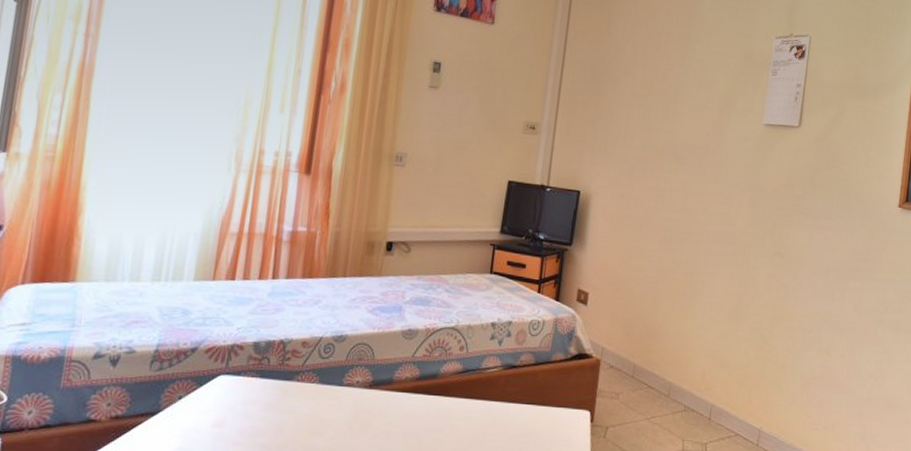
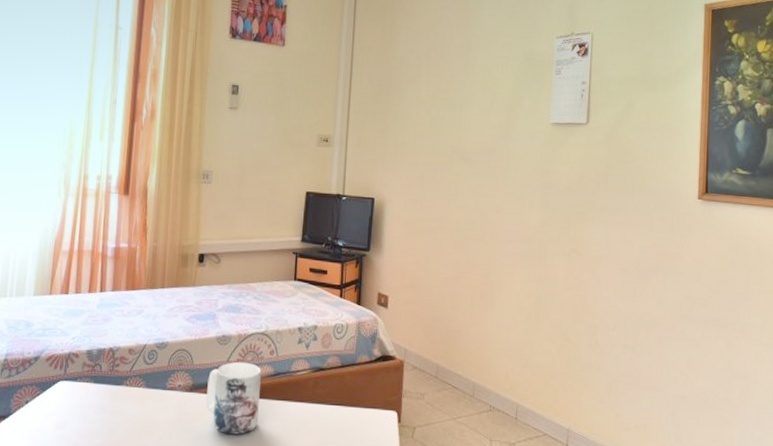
mug: none [387,357,449,434] -> present [206,361,261,435]

